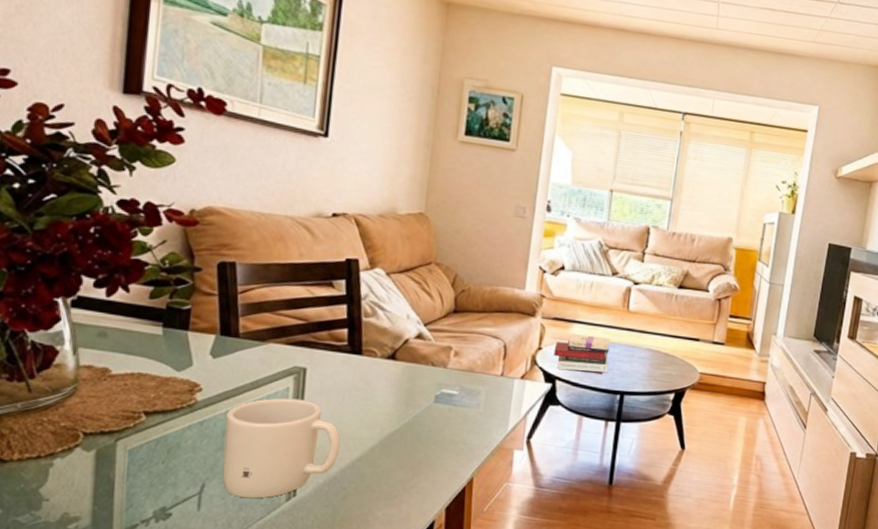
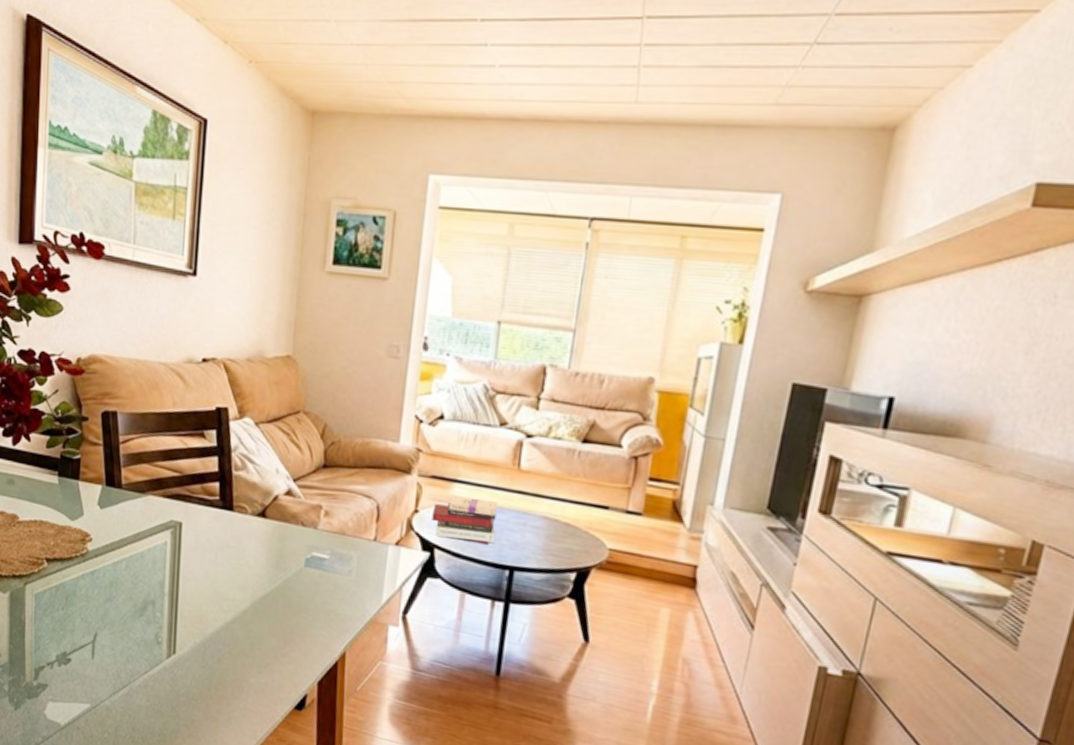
mug: present [222,398,340,499] -> none [111,552,215,653]

